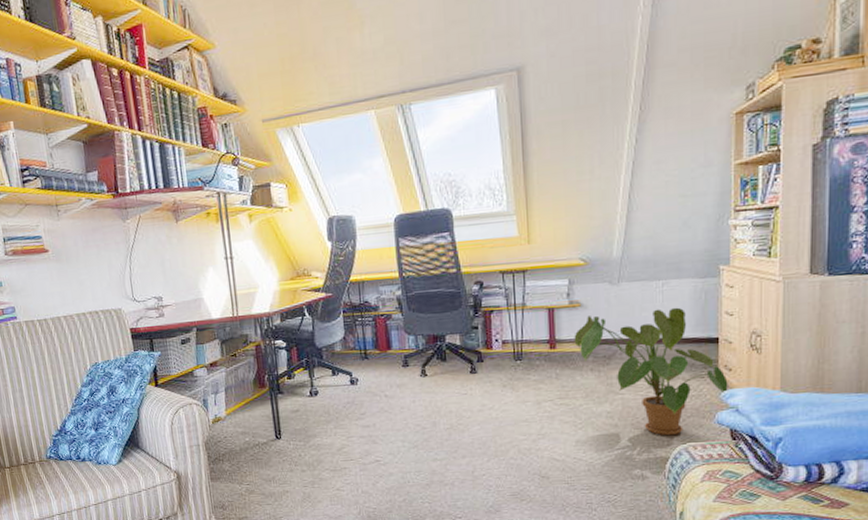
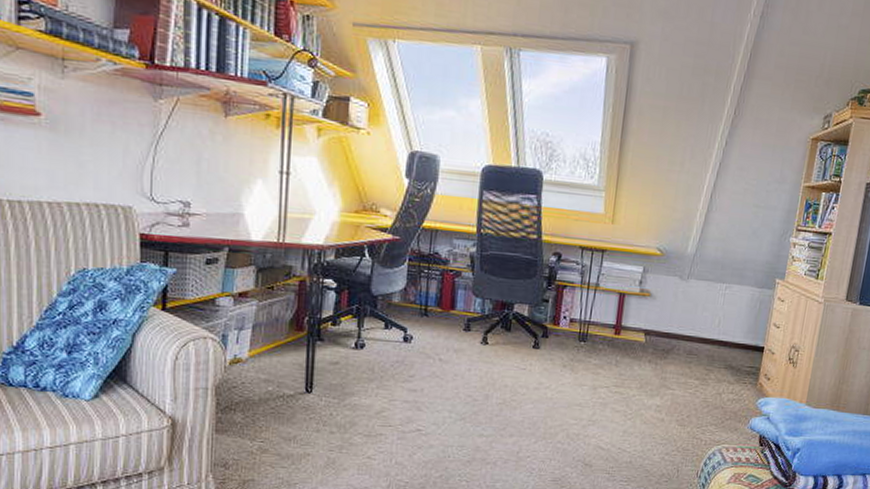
house plant: present [574,307,728,436] -> none [638,307,765,436]

